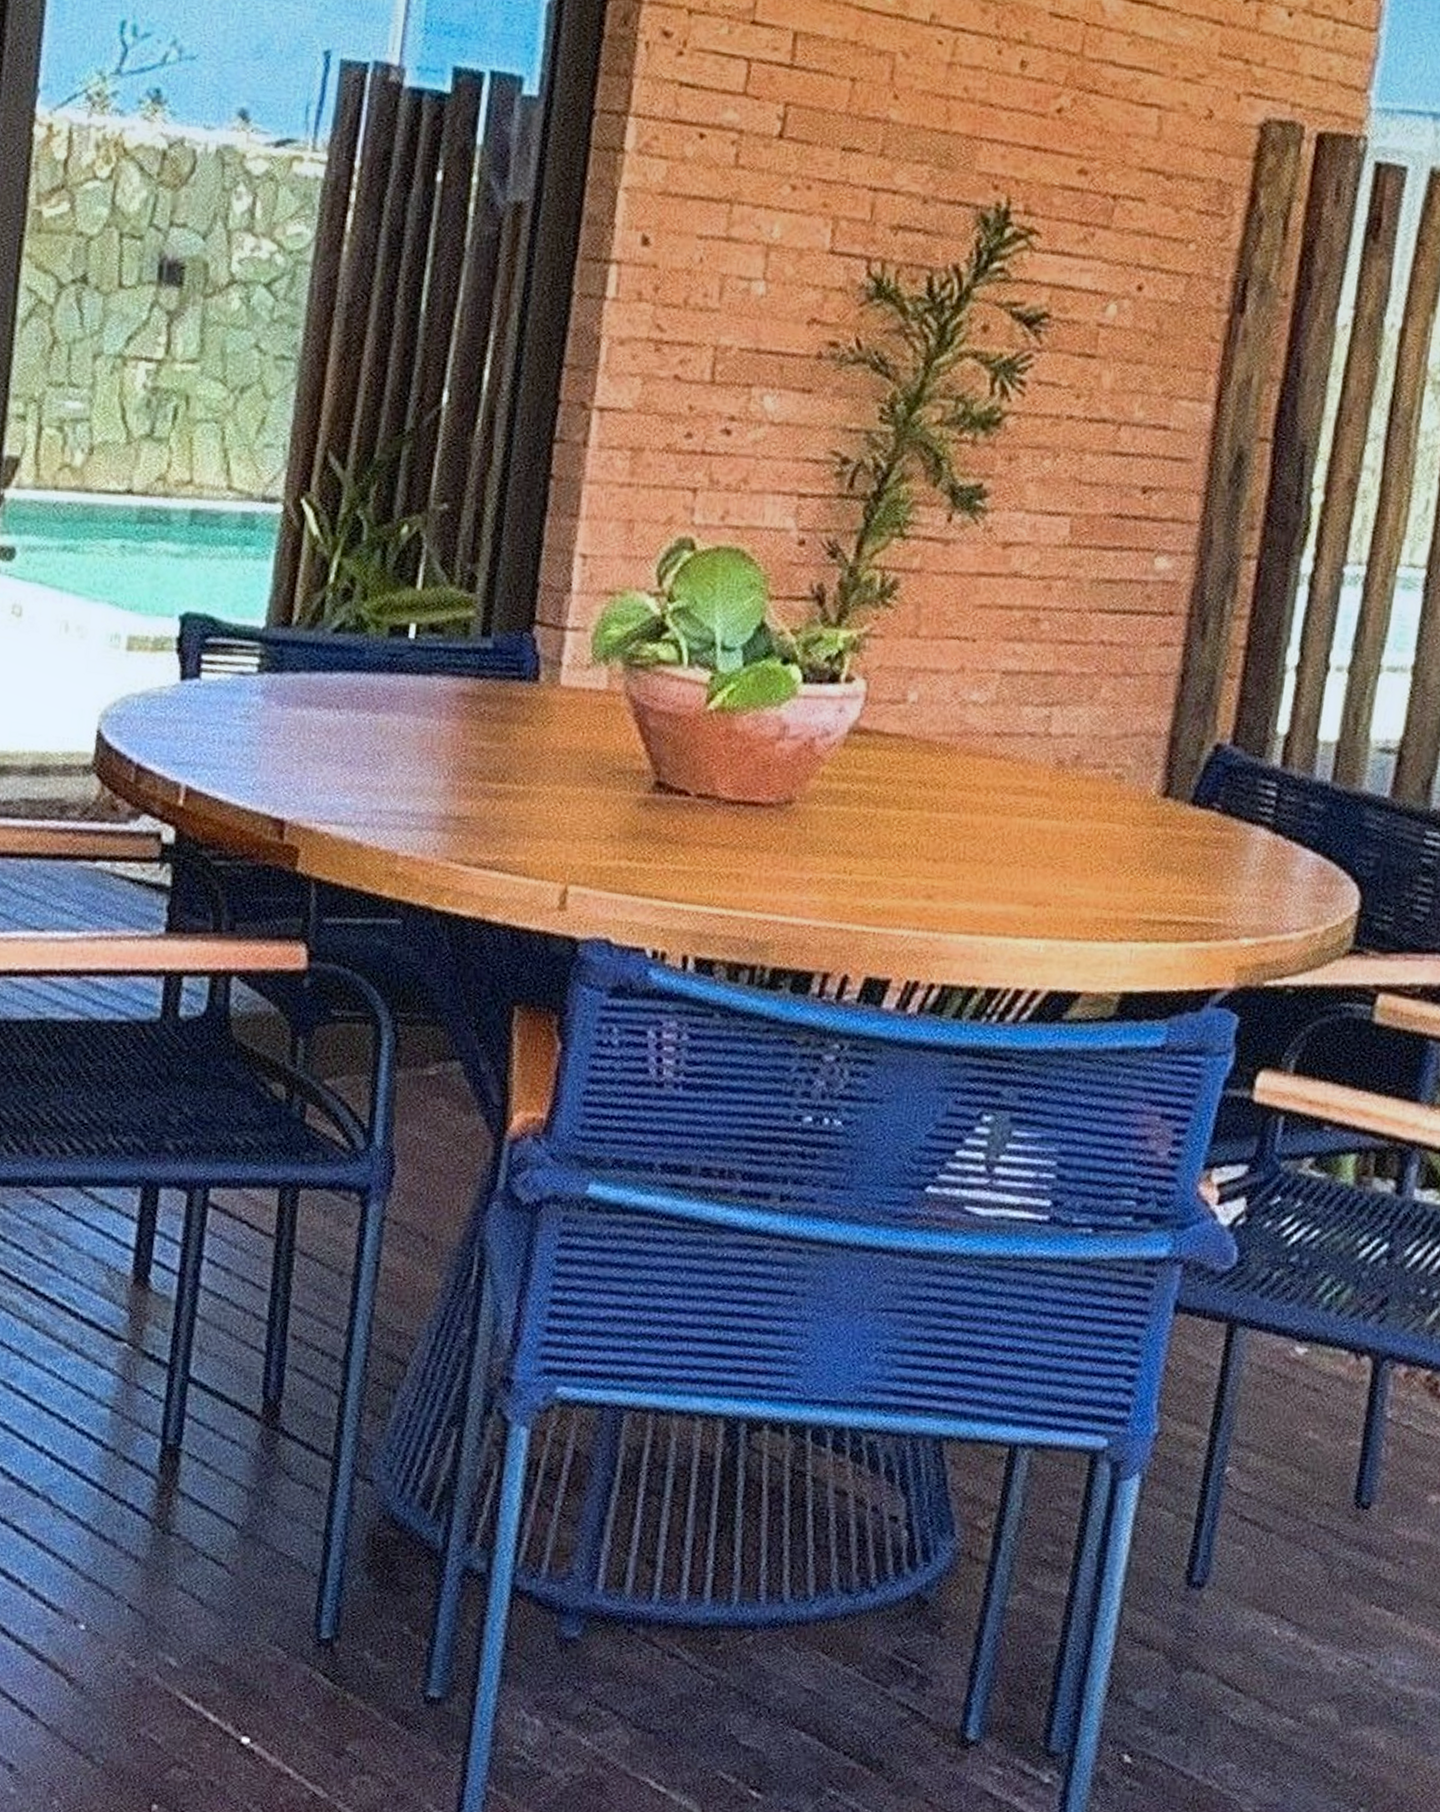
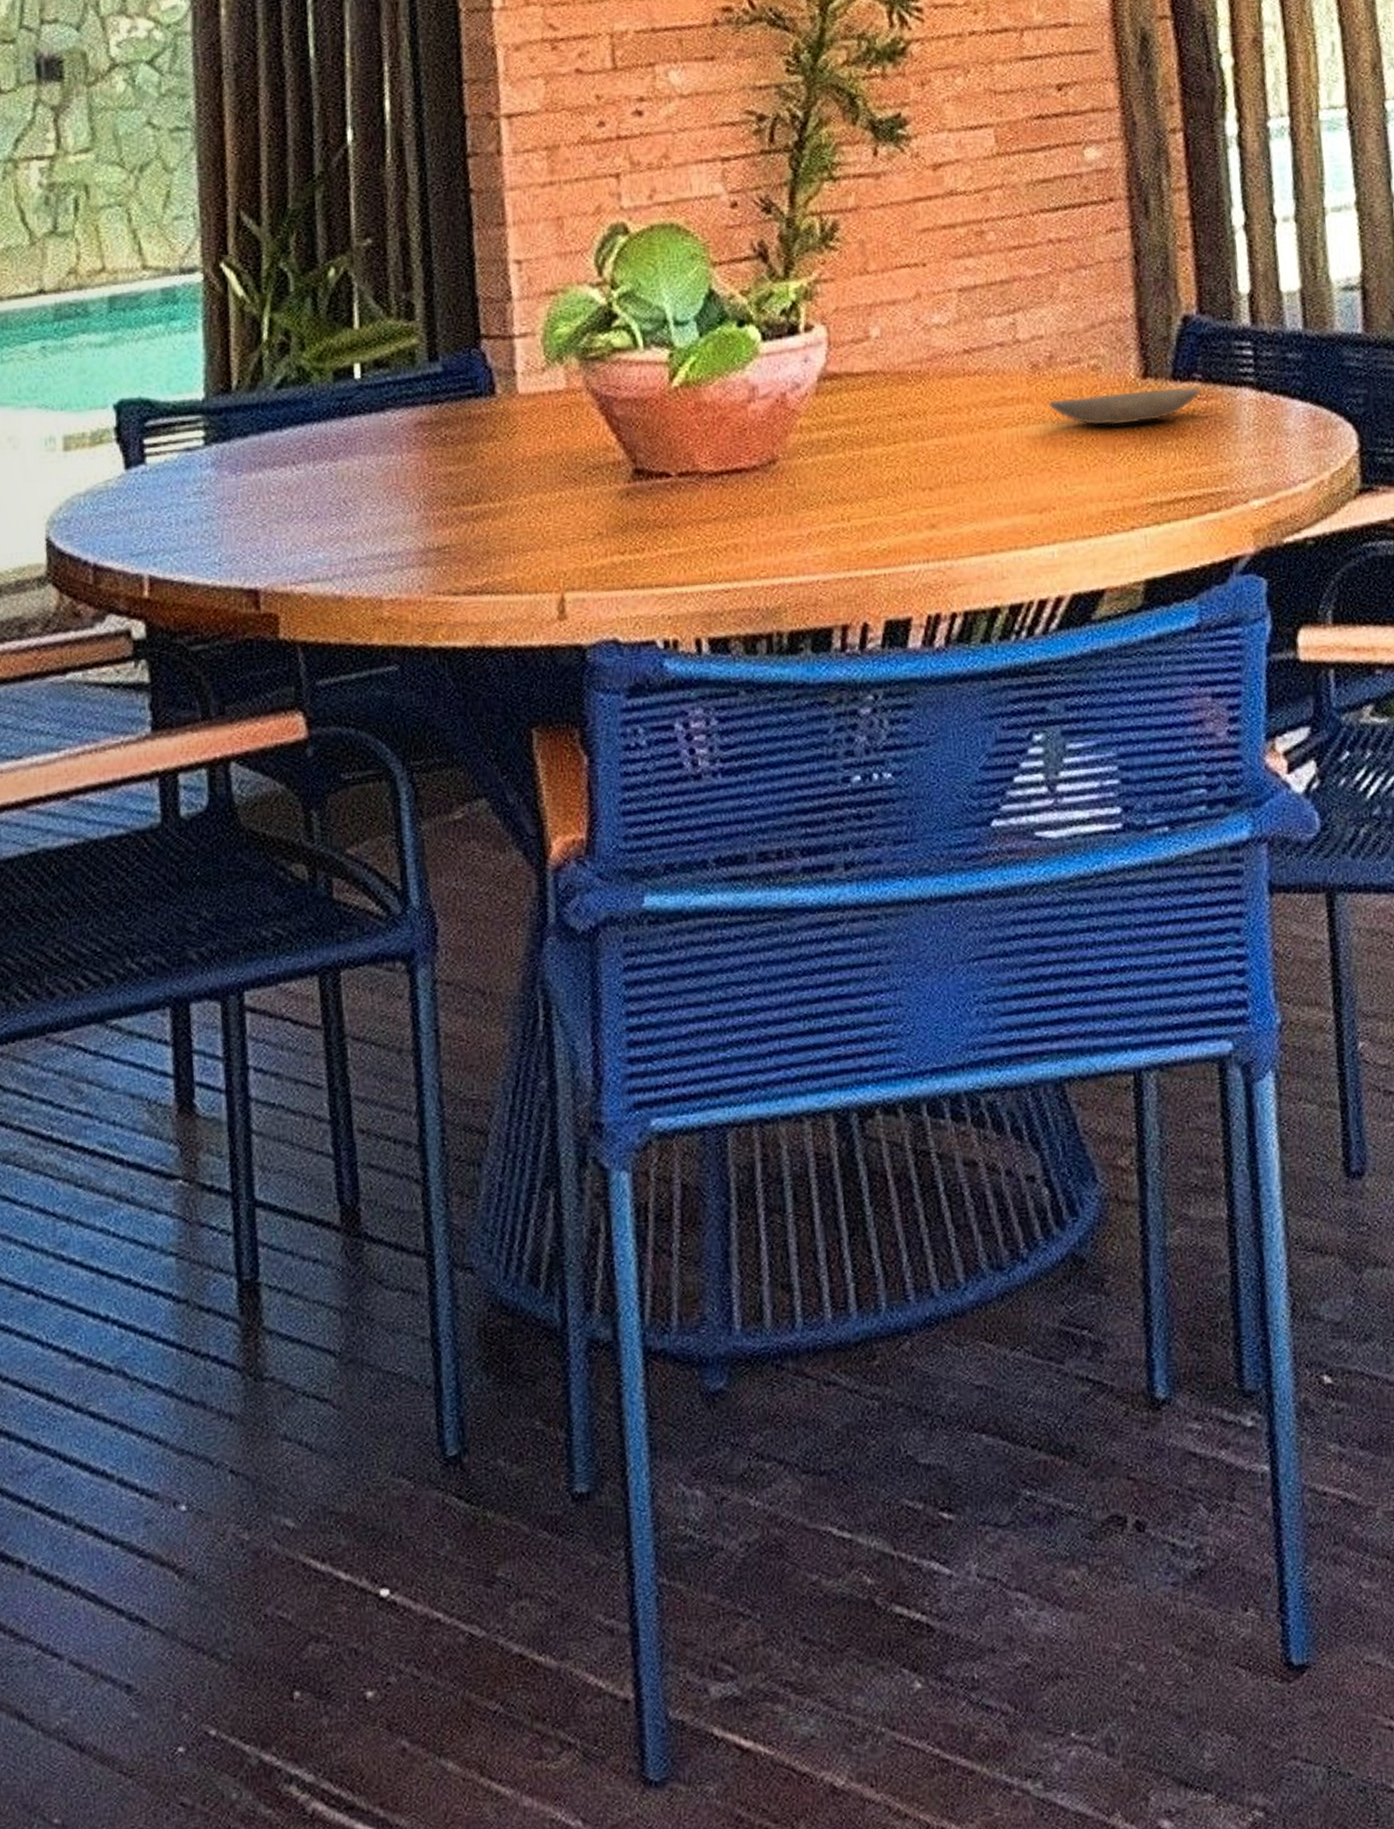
plate: none [1065,800,1217,841] -> present [1048,387,1201,426]

